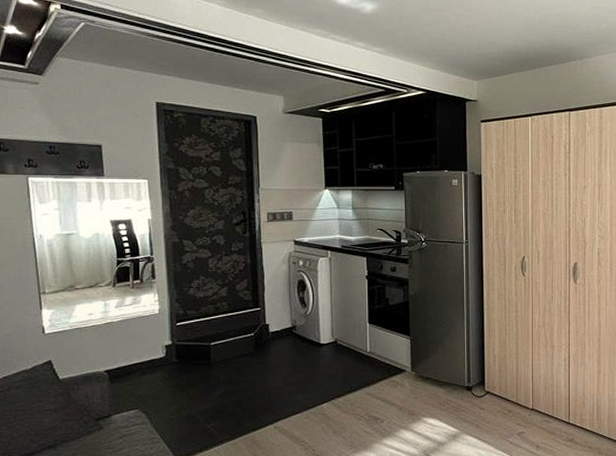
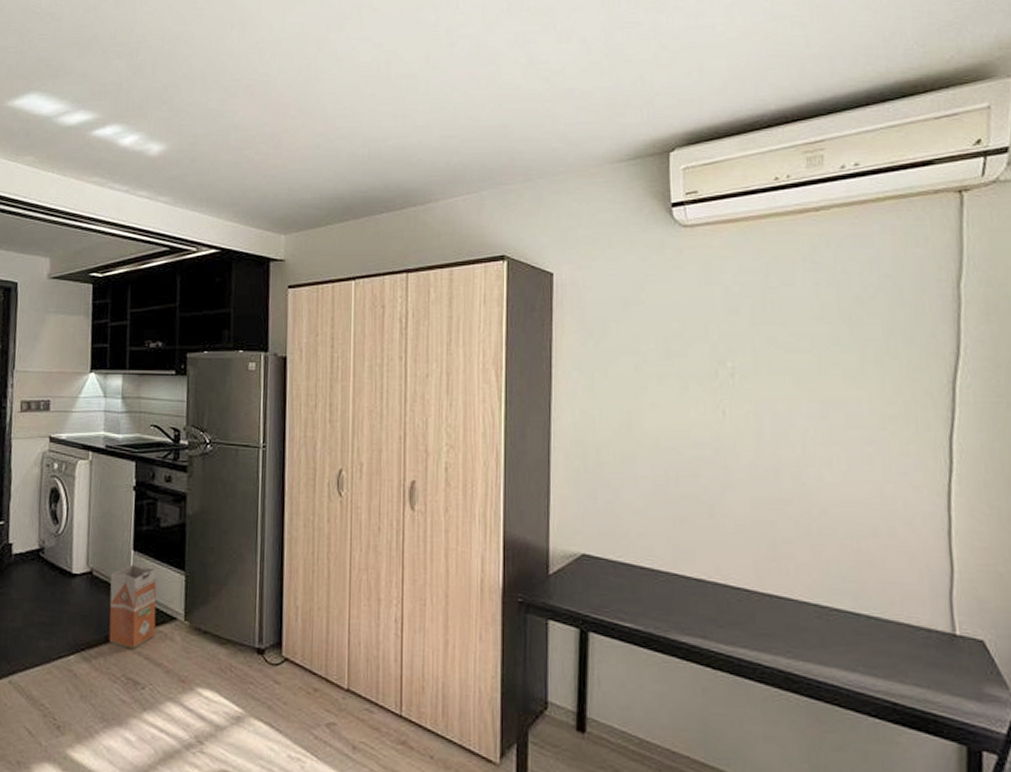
waste bin: none [352,334,389,395] -> present [109,564,157,649]

